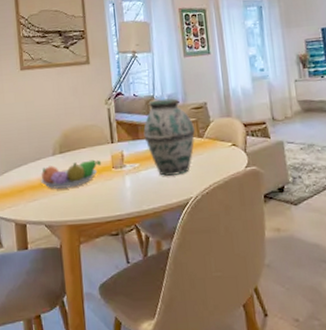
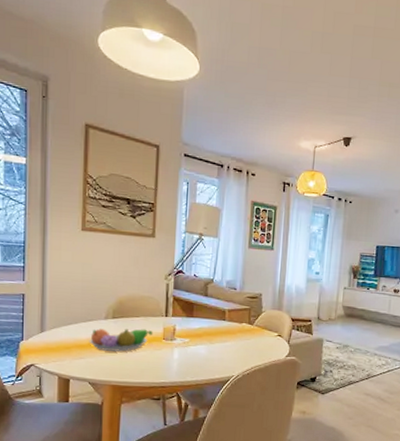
vase: present [143,98,196,176] -> none [198,283,247,354]

